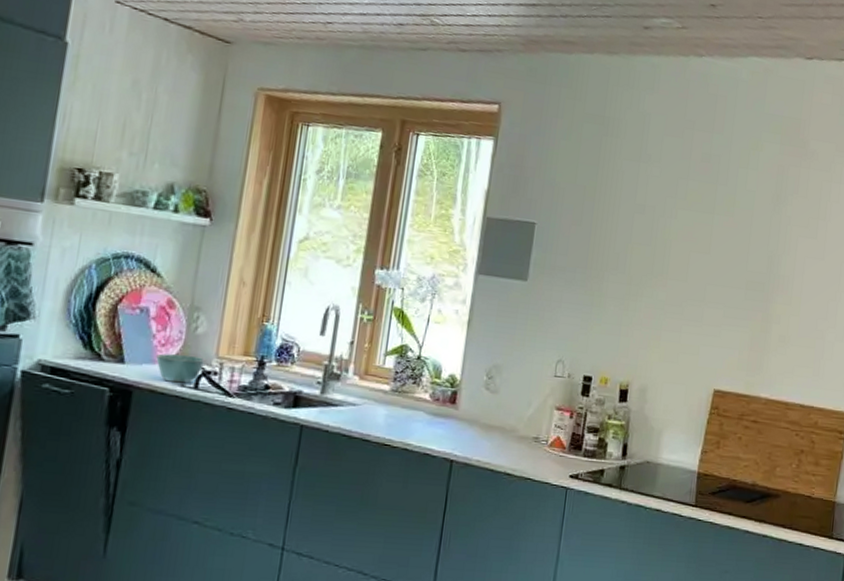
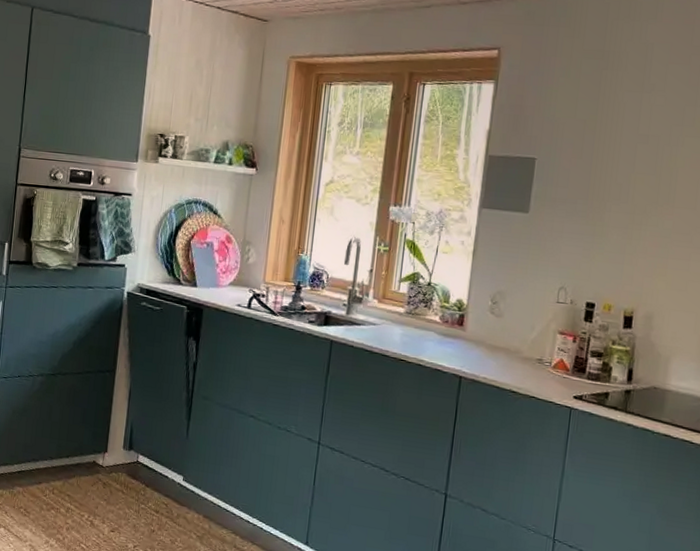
bowl: present [156,353,206,384] -> none [219,279,256,304]

